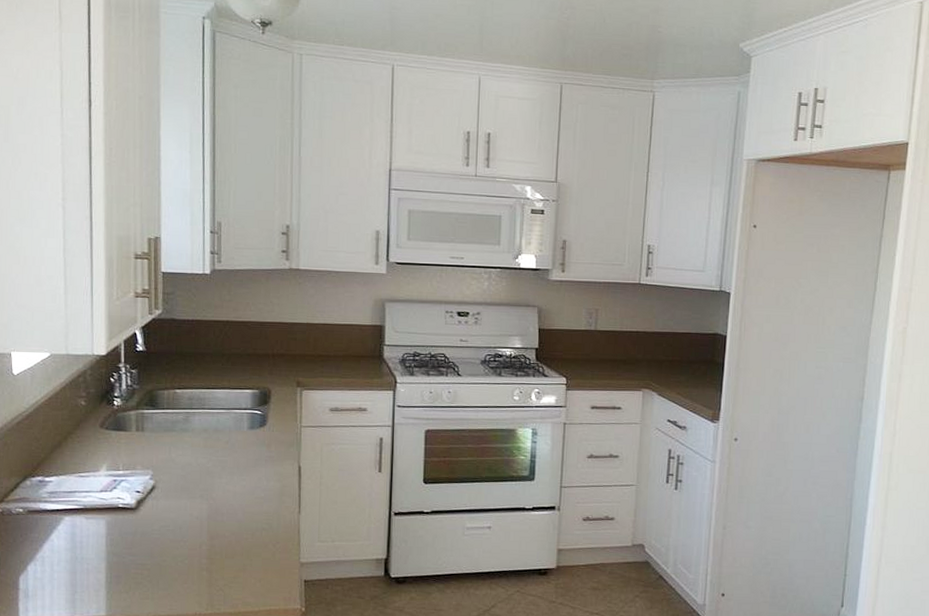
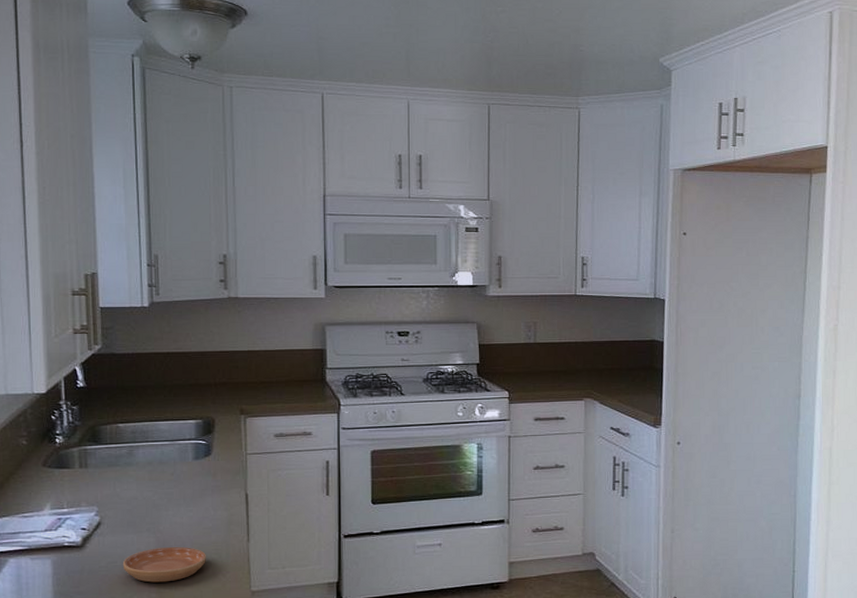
saucer: none [175,514,257,549] -> present [122,546,206,583]

